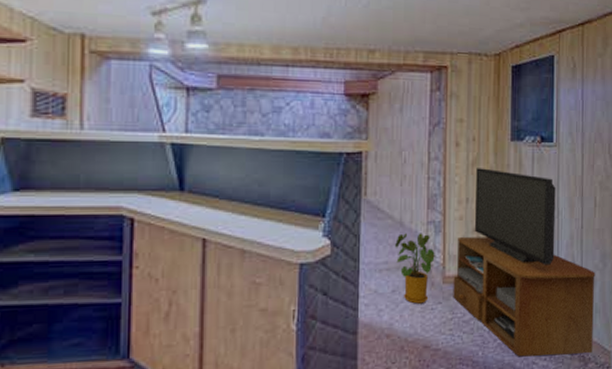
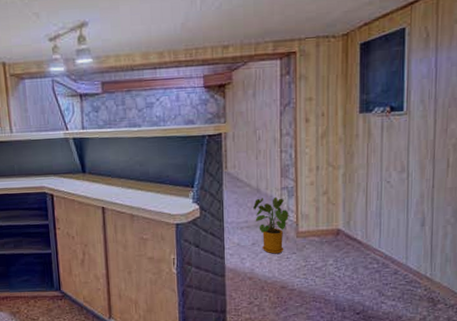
tv stand: present [453,168,595,357] -> none [306,139,447,297]

